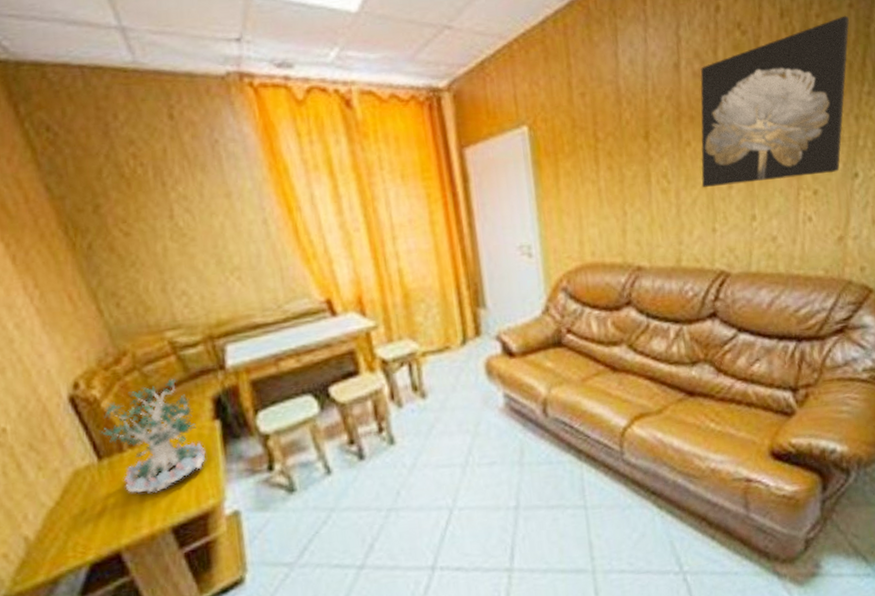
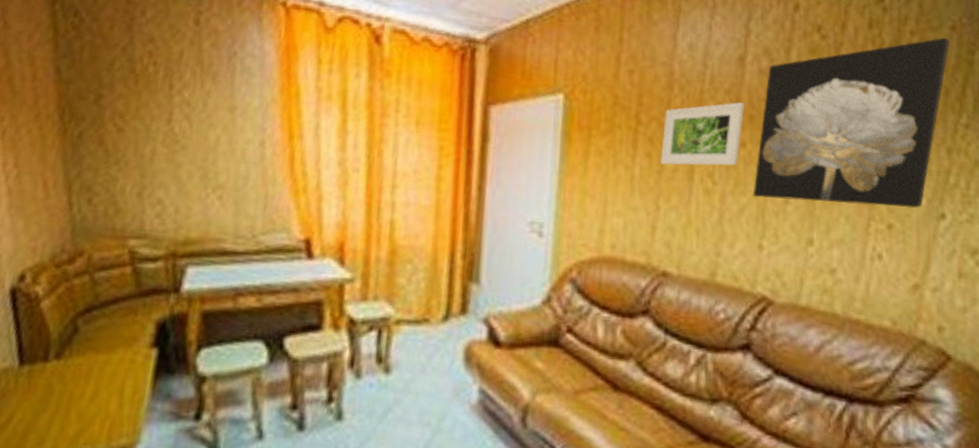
plant: present [100,377,206,494] -> none [30,290,134,416]
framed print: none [618,106,686,174] -> present [661,102,745,166]

